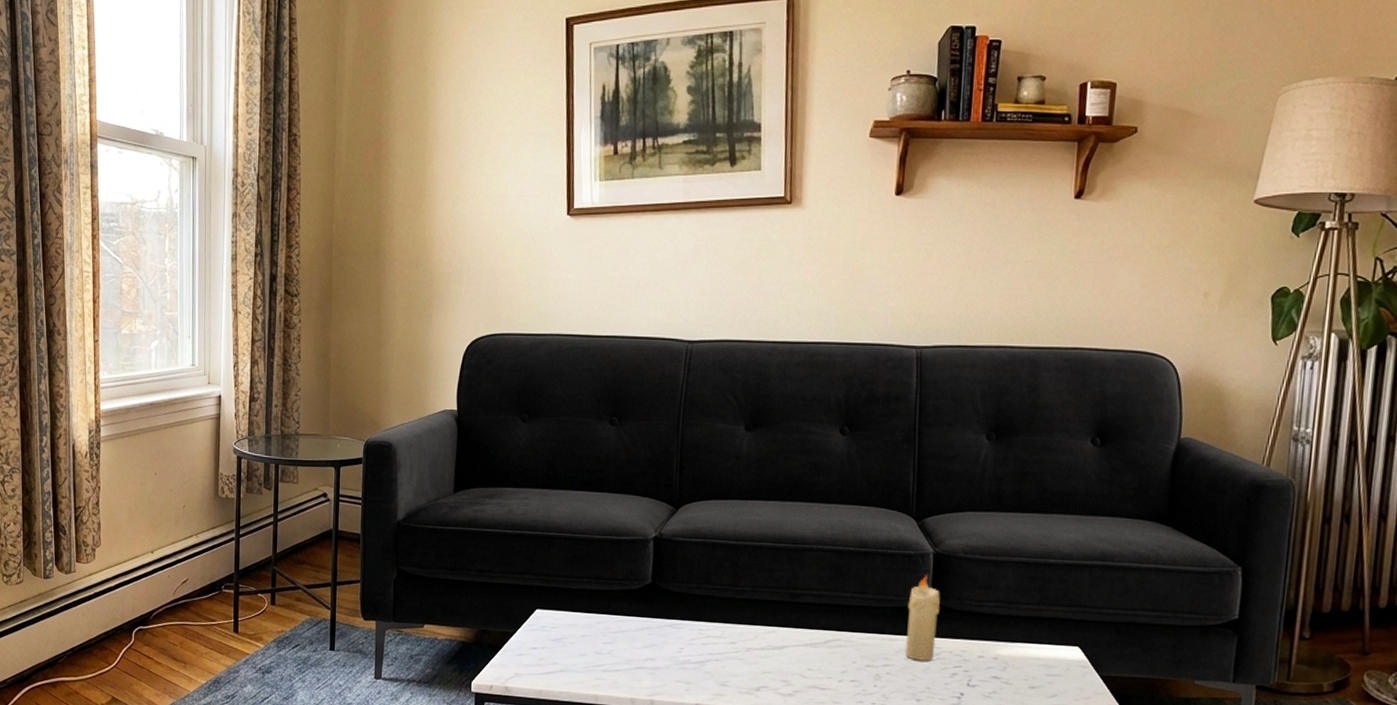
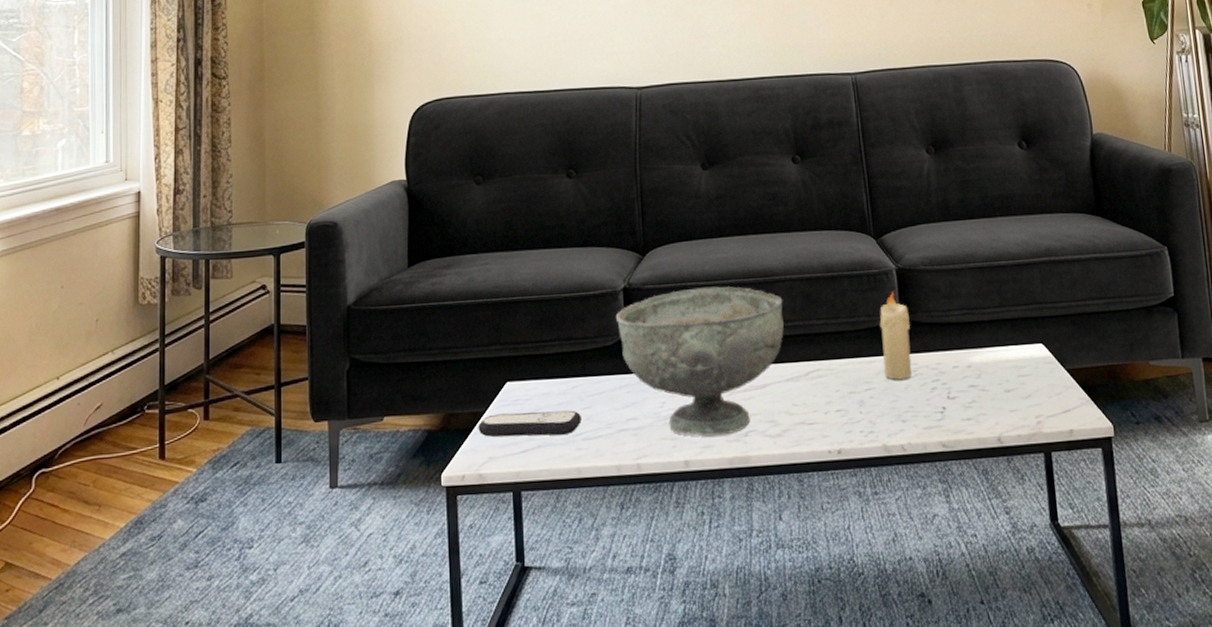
remote control: none [507,636,603,665] -> present [478,410,581,437]
decorative bowl: none [645,546,812,687] -> present [616,286,785,437]

